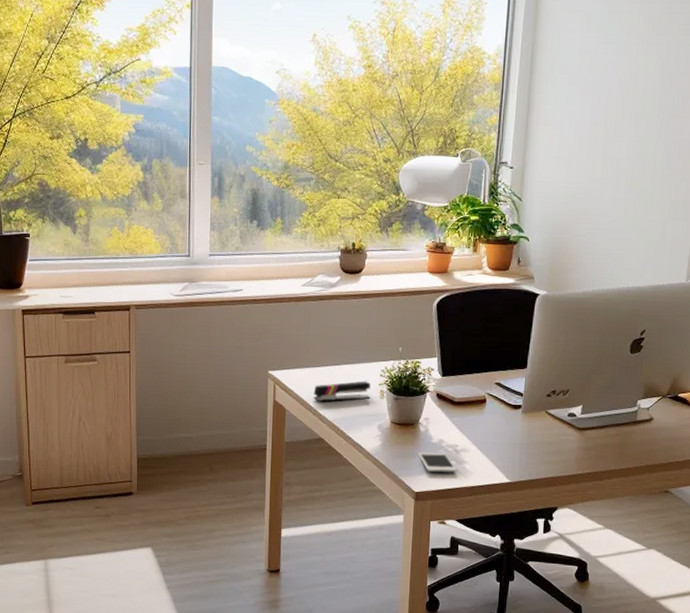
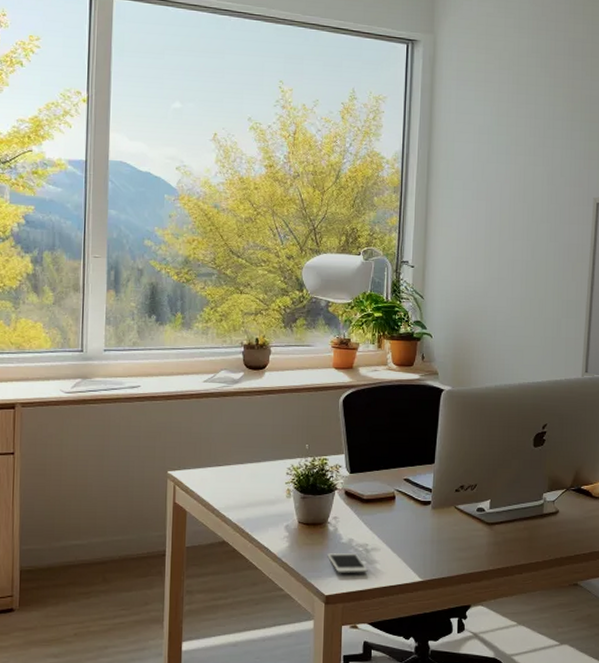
stapler: present [313,381,371,402] -> none [216,479,277,502]

